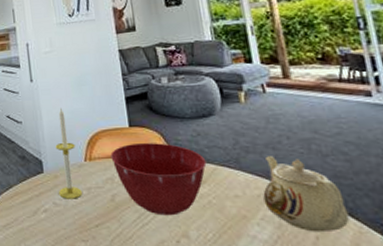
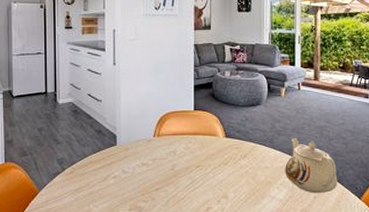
candle: present [55,108,82,199] -> none [128,90,148,168]
mixing bowl: present [110,143,207,216] -> none [176,124,249,182]

